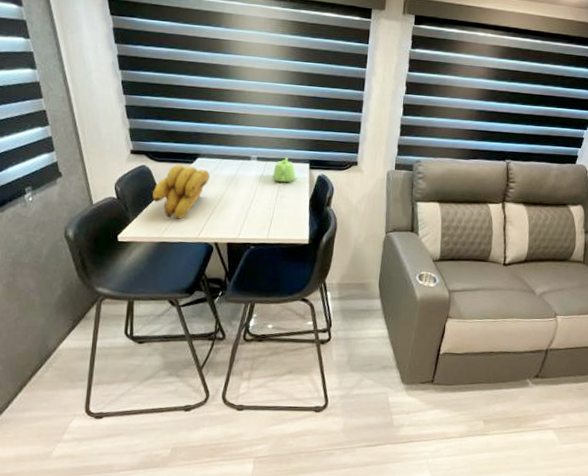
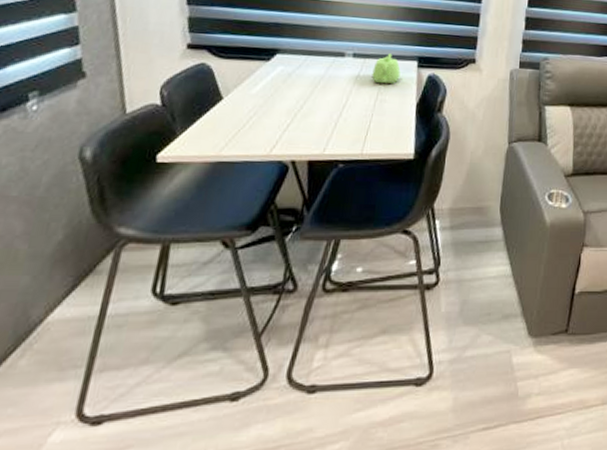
banana bunch: present [152,165,210,219] -> none [211,62,292,131]

